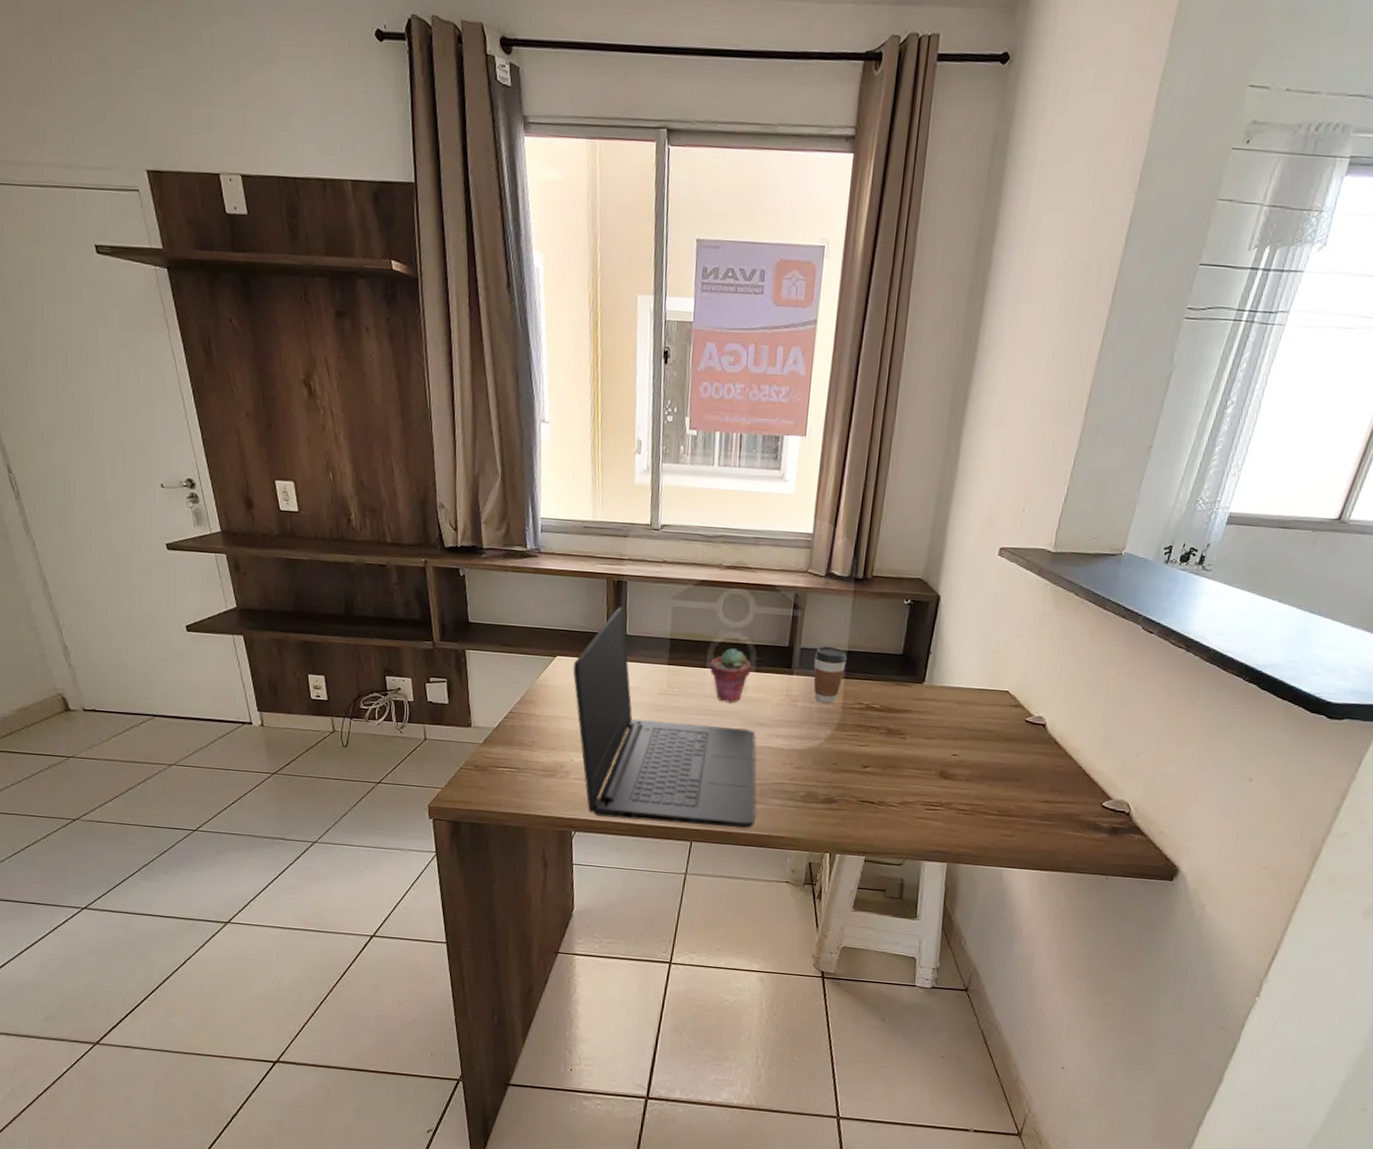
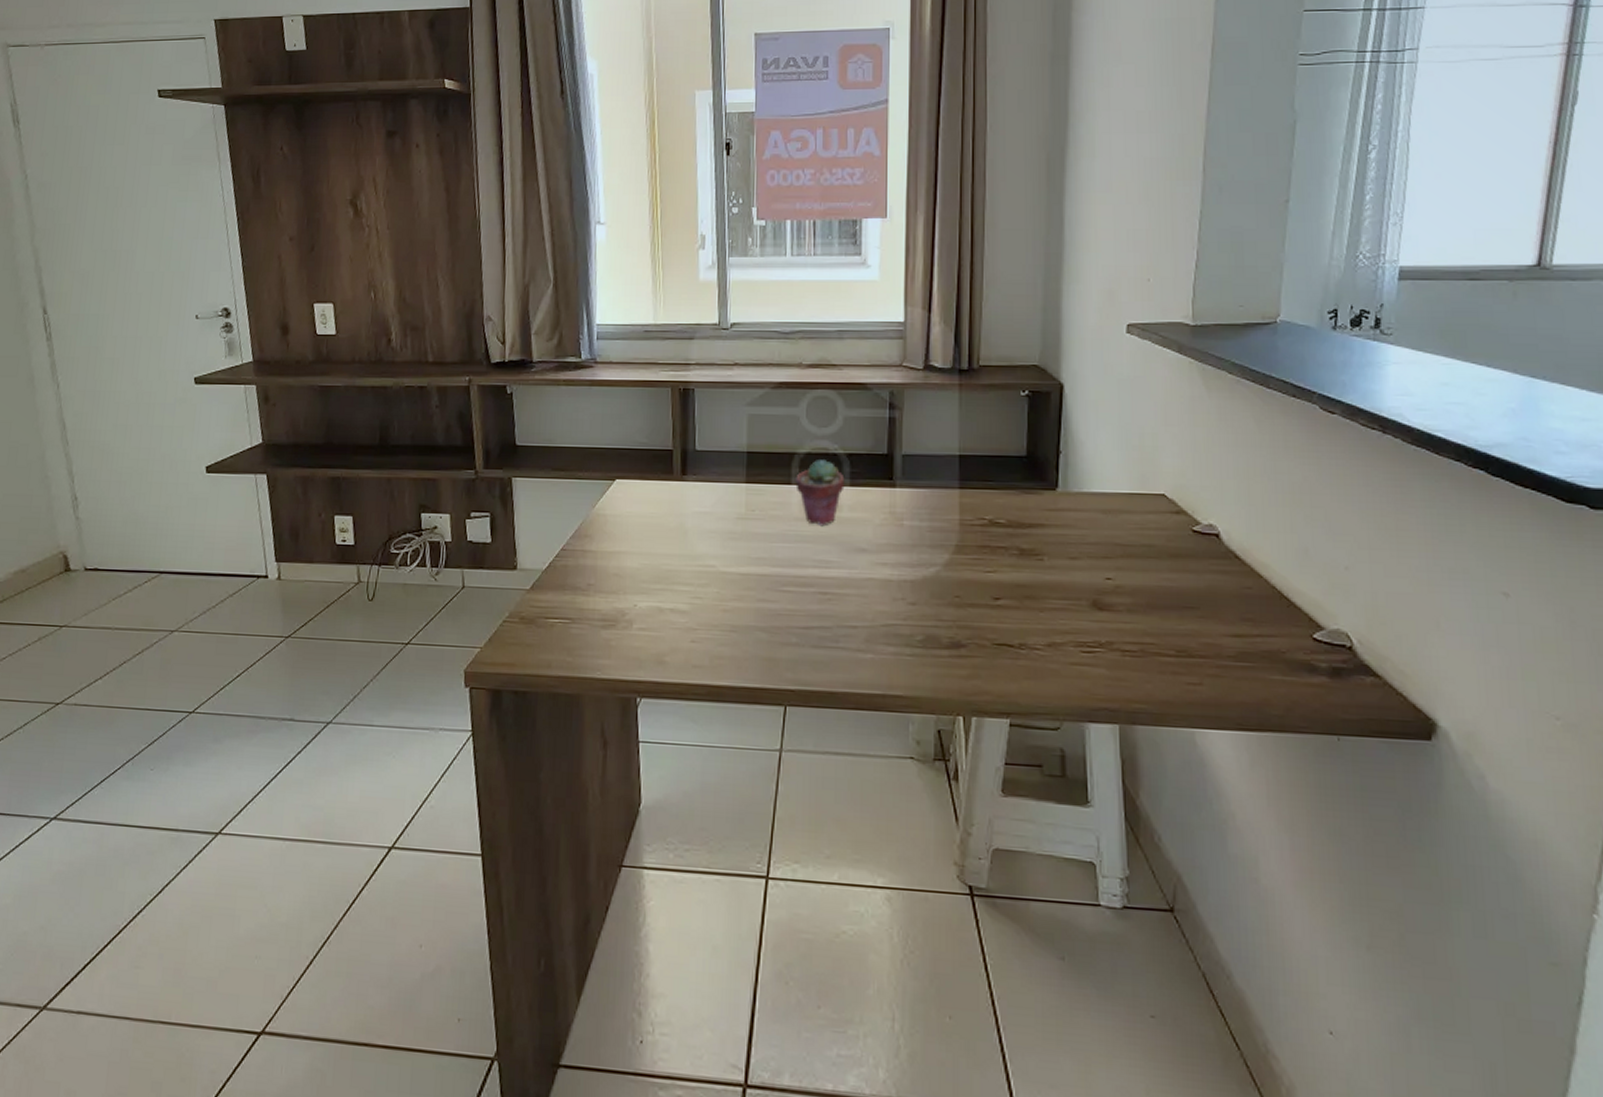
laptop: present [573,607,756,829] -> none [634,418,863,687]
coffee cup: present [813,646,847,703] -> none [920,450,959,520]

